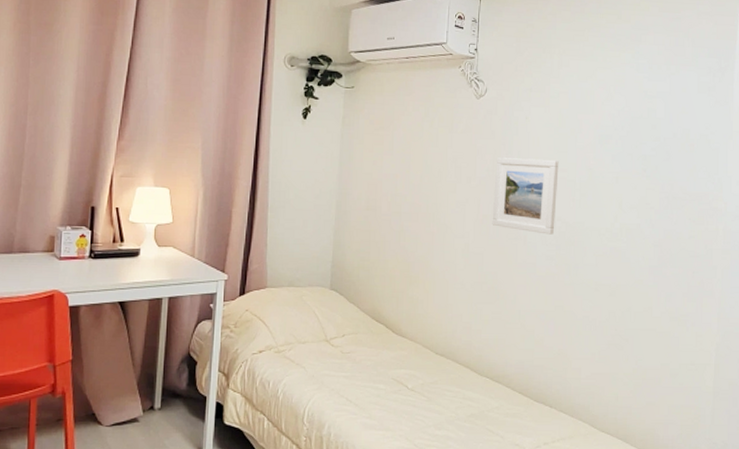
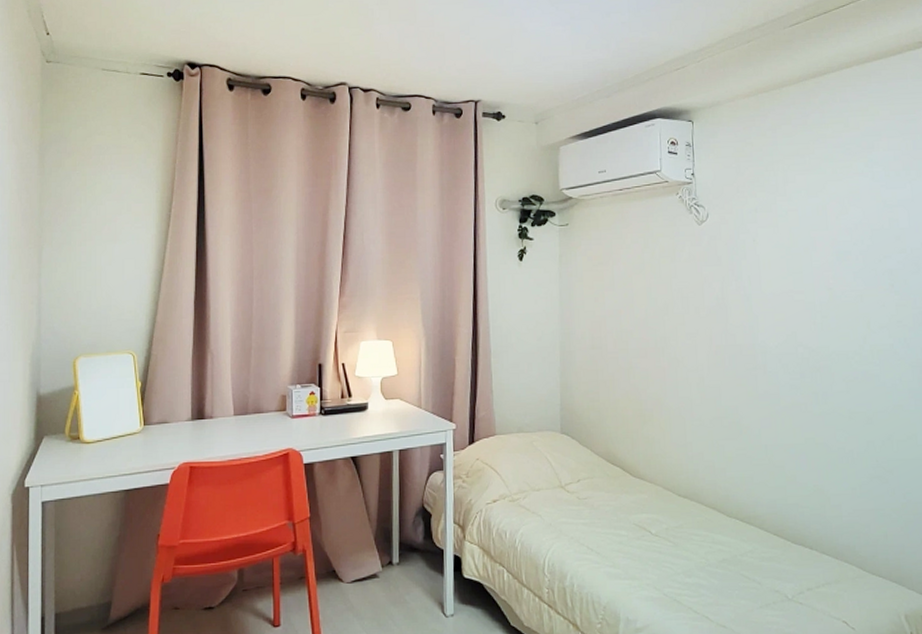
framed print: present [492,157,559,235] -> none [725,282,797,362]

